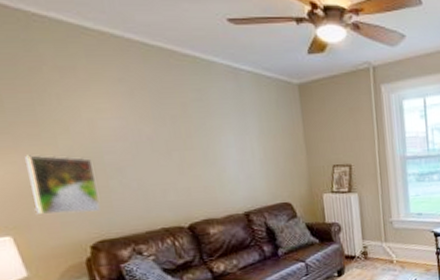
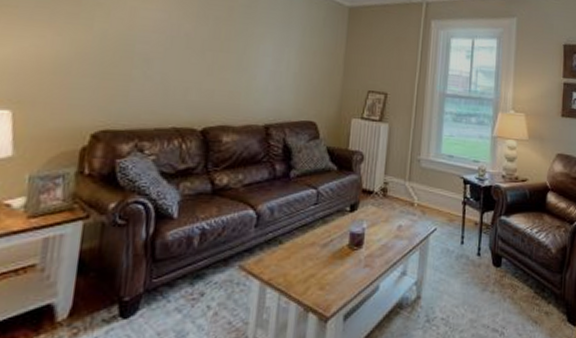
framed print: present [25,155,102,214] -> none [46,32,123,99]

